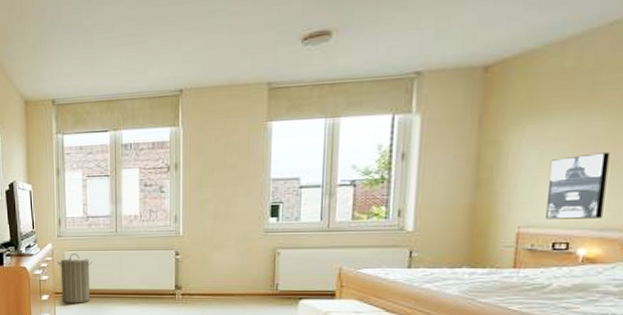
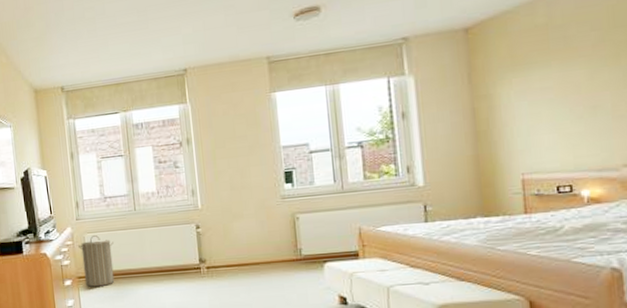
wall art: present [546,152,610,219] -> none [540,98,598,165]

